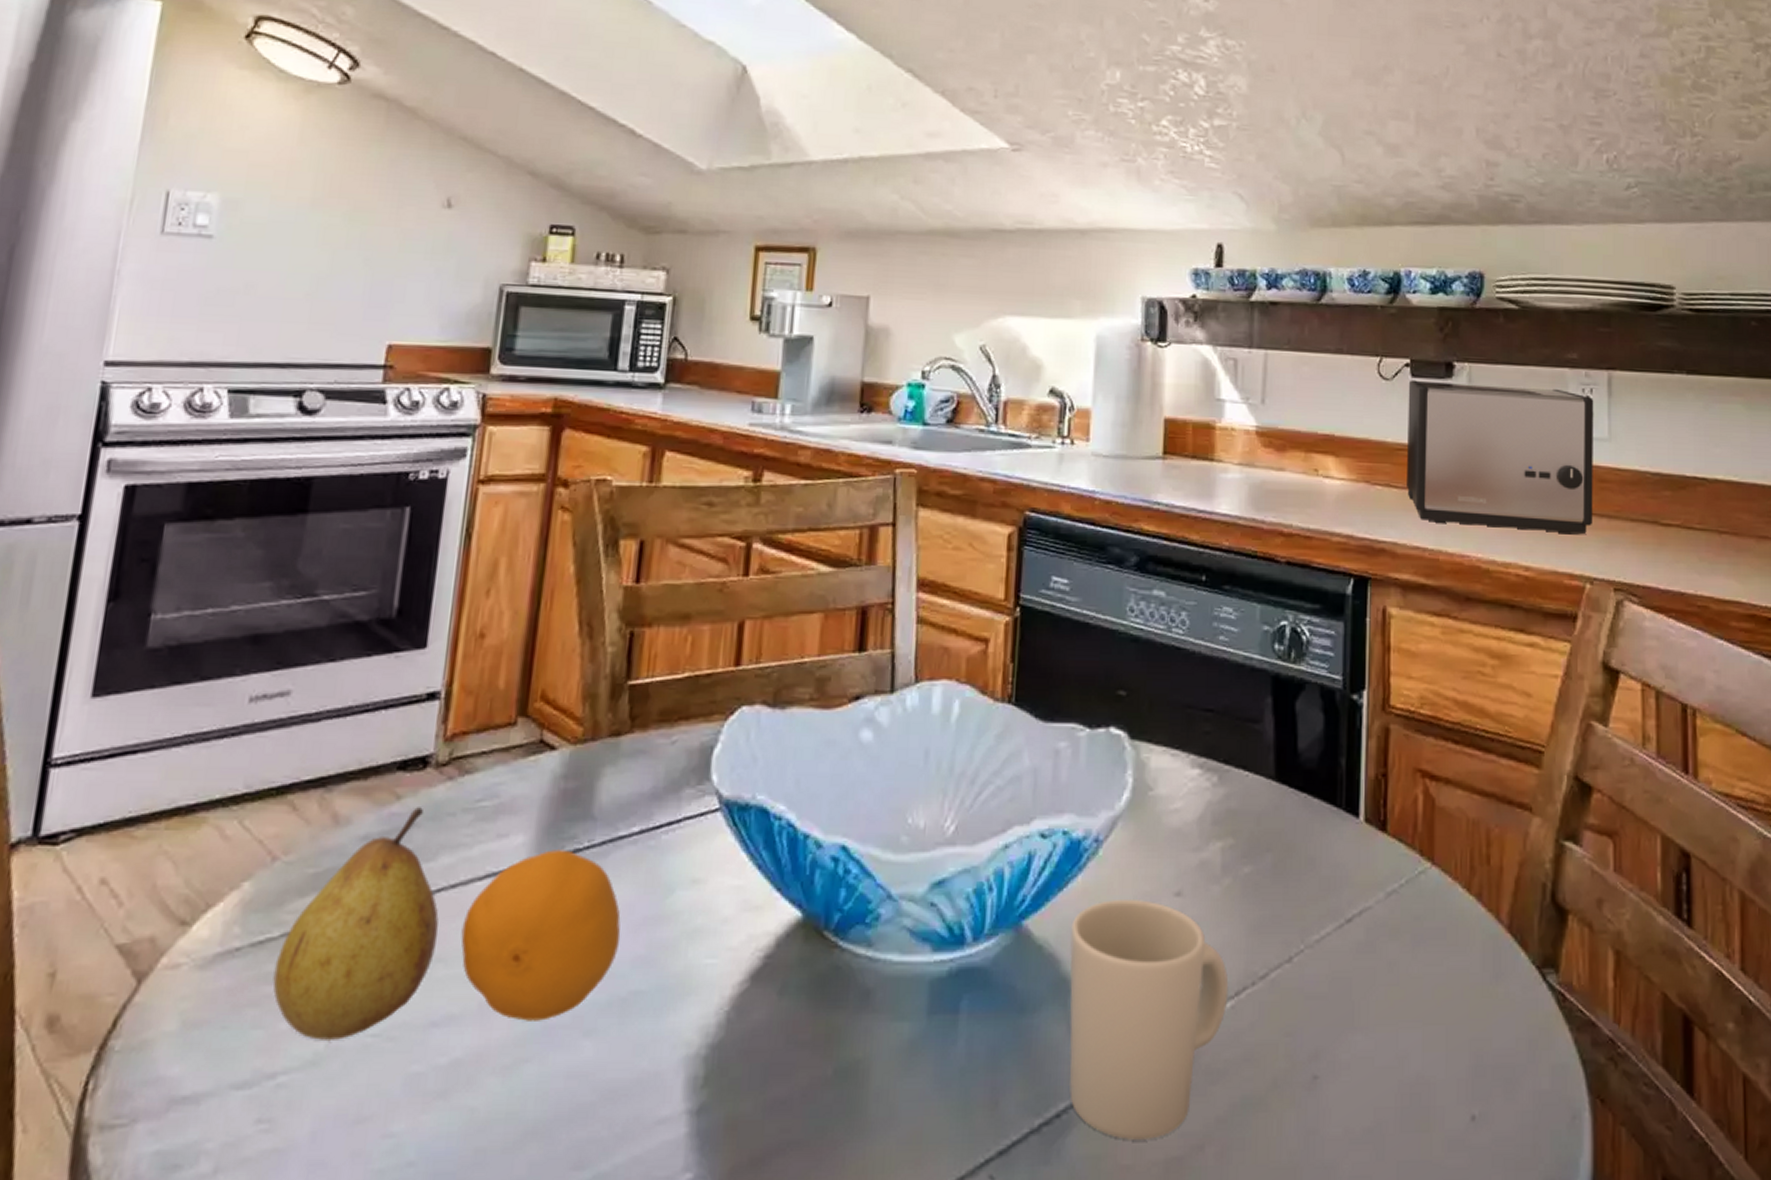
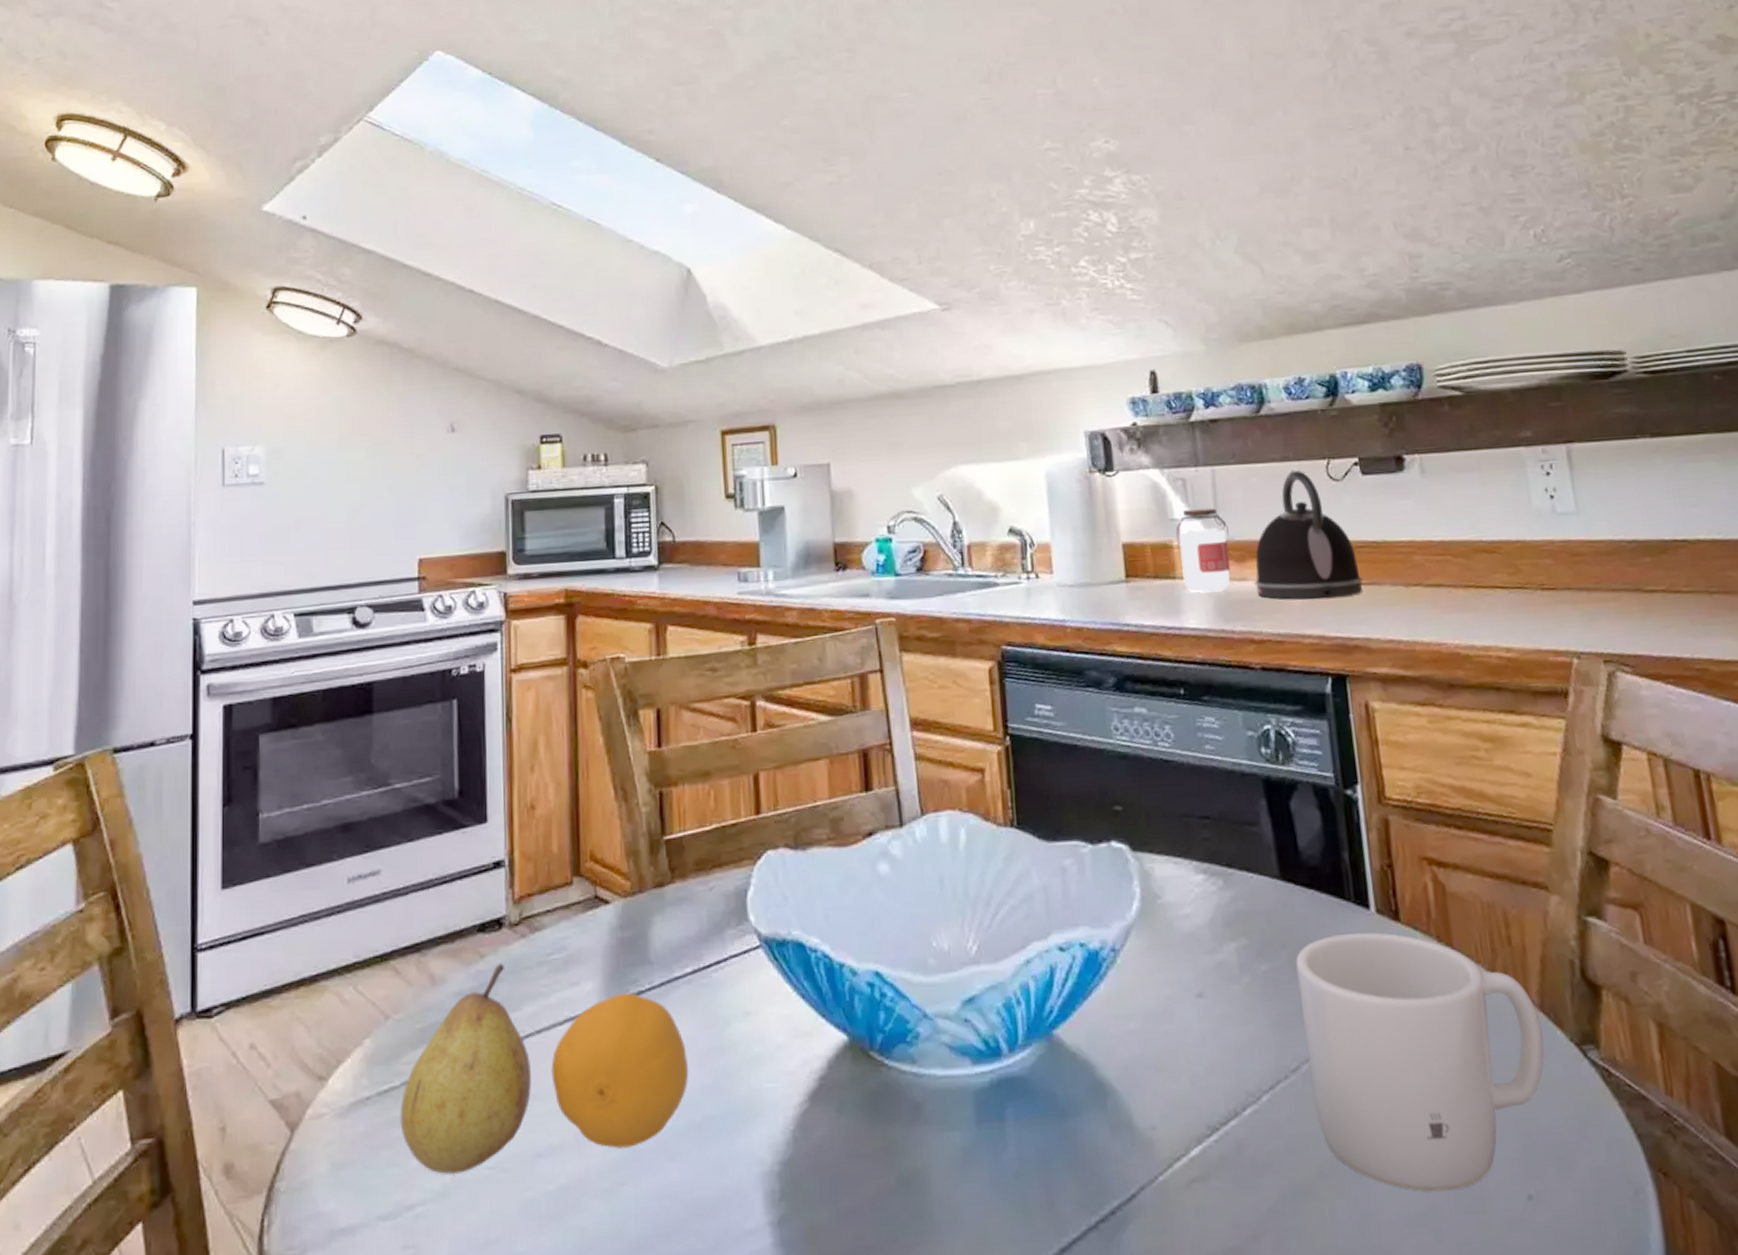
mug: present [1069,900,1229,1140] -> none [1100,1003,1263,1233]
jar: none [1219,391,1273,478] -> present [1175,508,1231,592]
mug: none [1277,840,1507,1108] -> present [1295,931,1544,1192]
kettle: none [1291,365,1399,498] -> present [1254,471,1364,599]
toaster: present [1407,380,1594,535] -> none [1360,468,1571,614]

